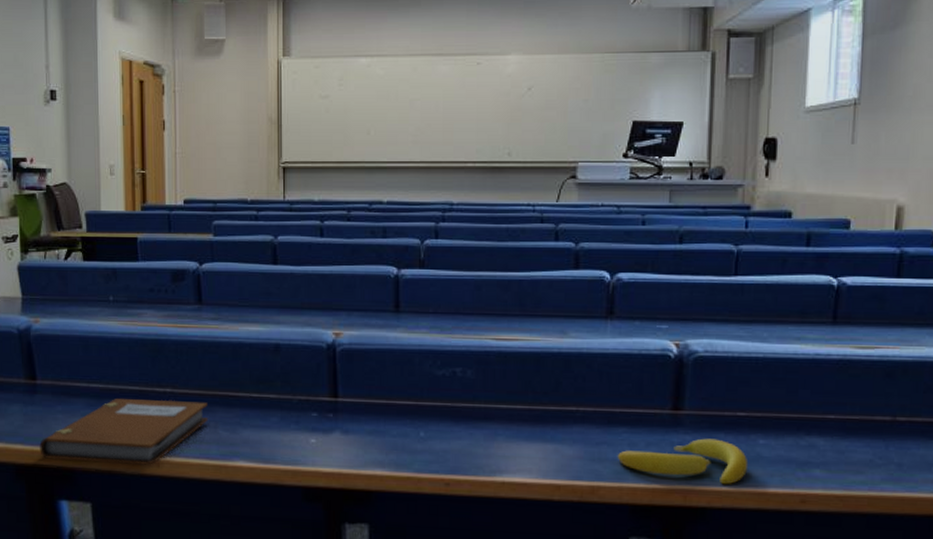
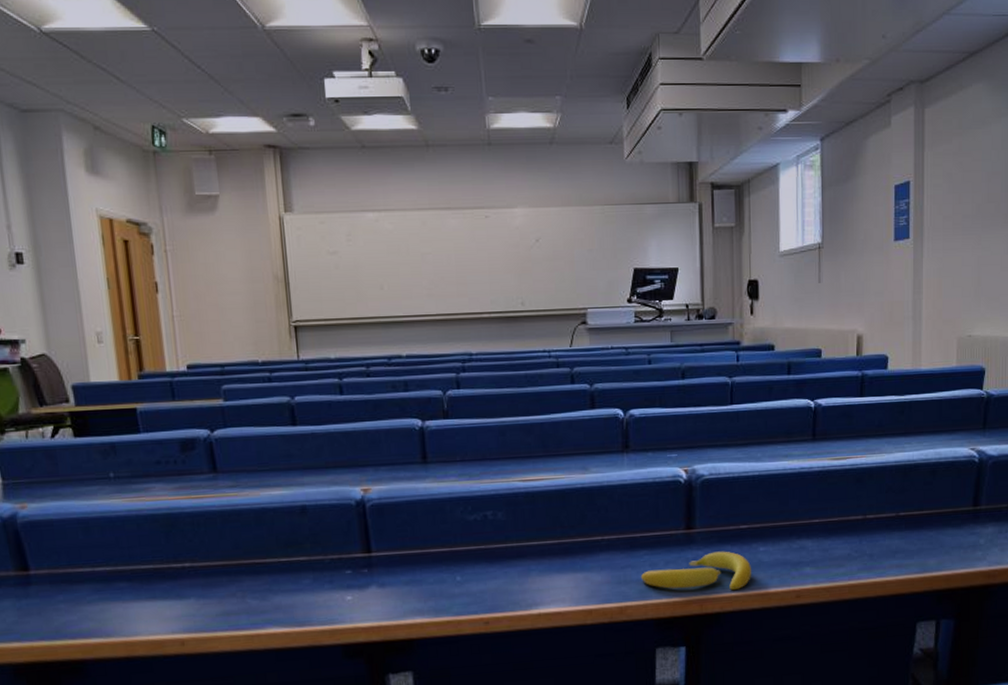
notebook: present [39,399,208,465] -> none [40,572,234,653]

